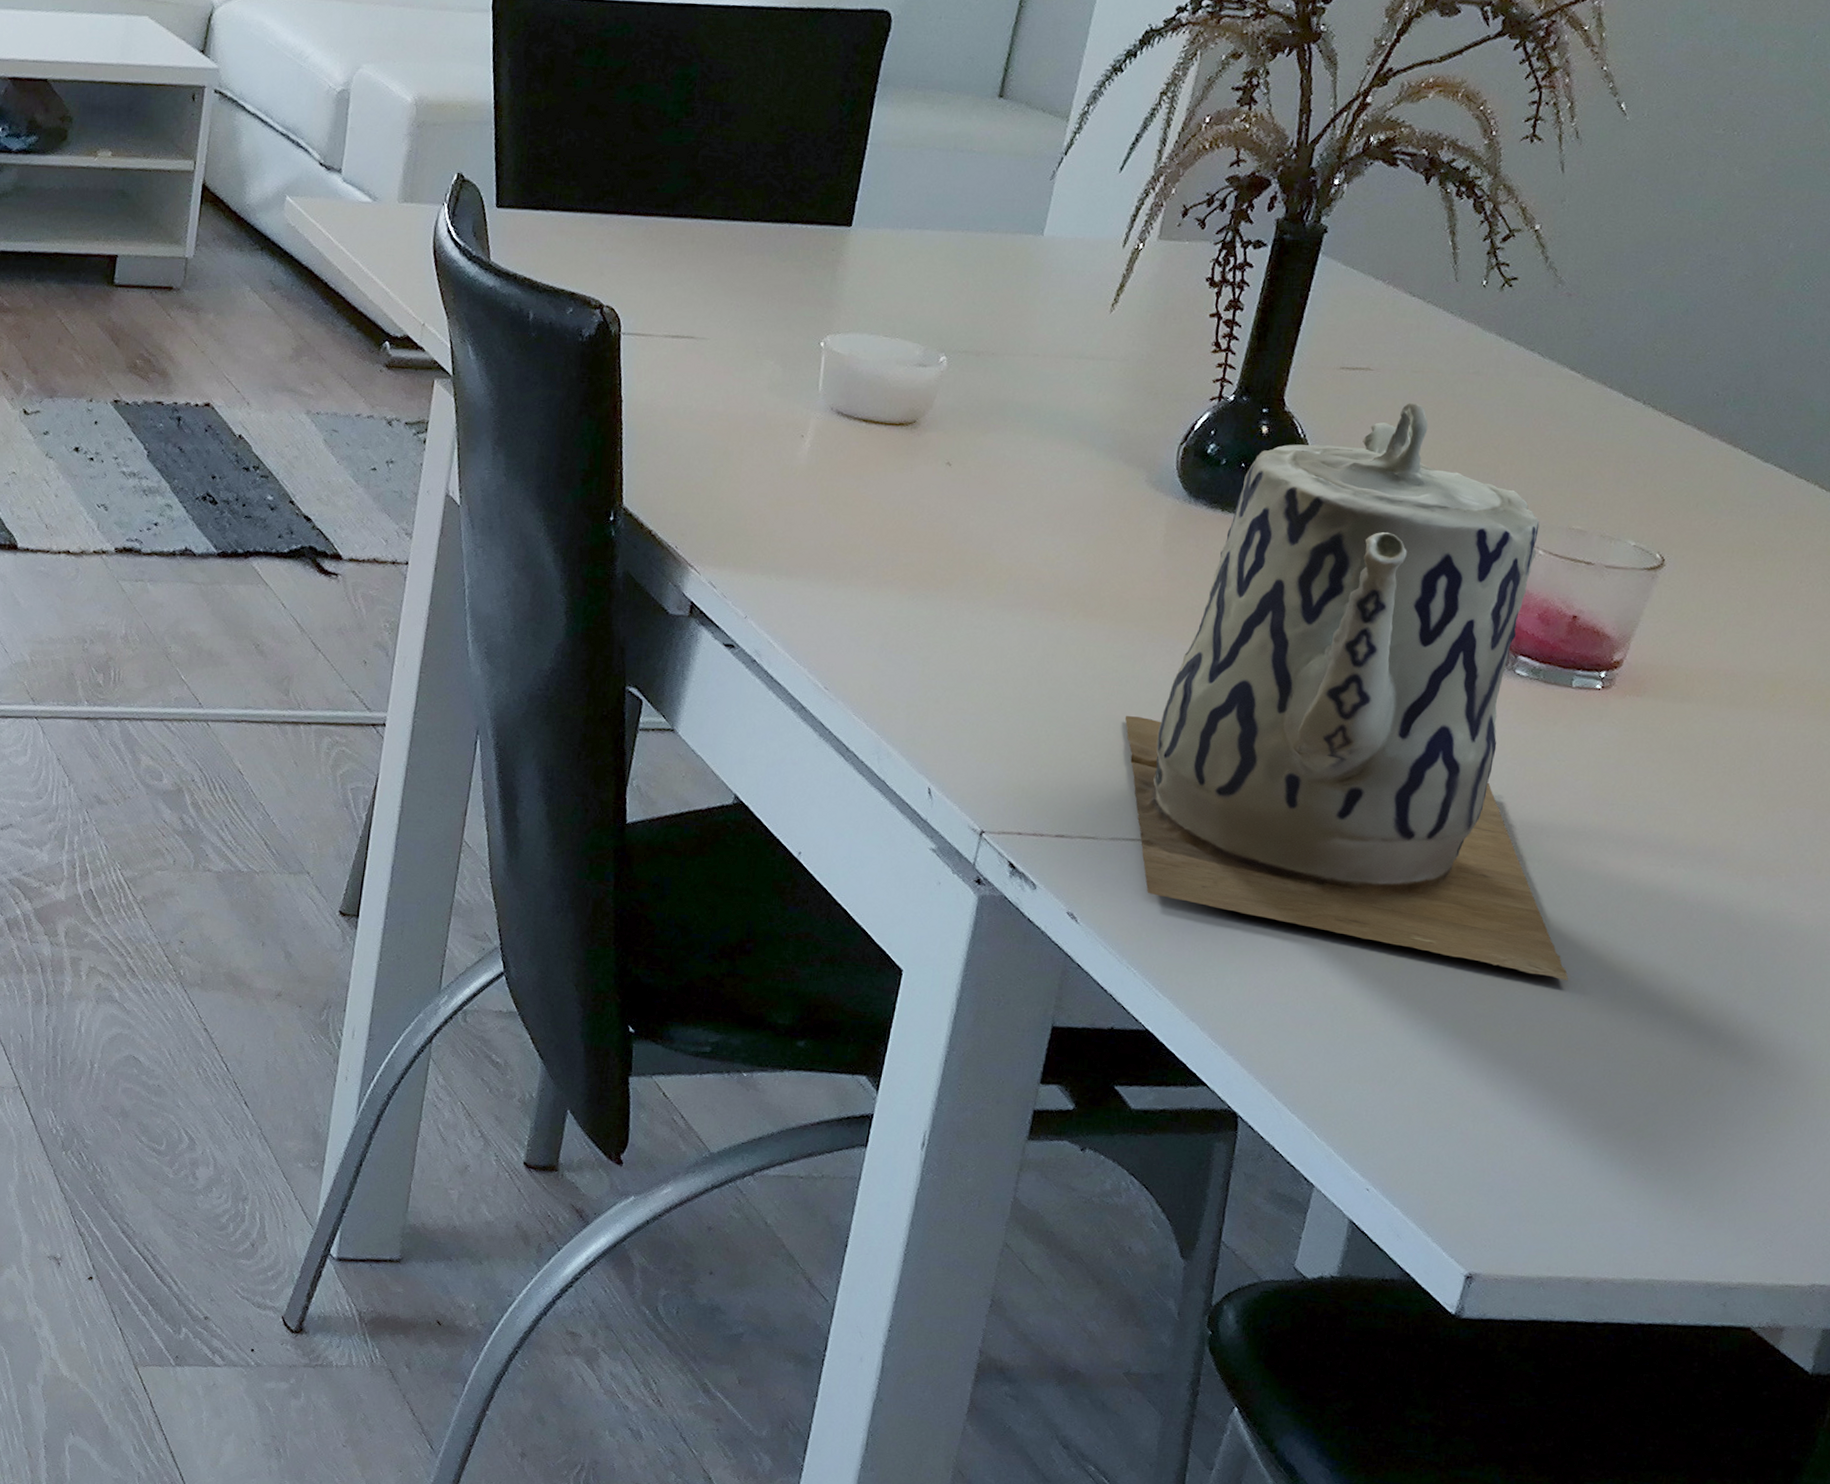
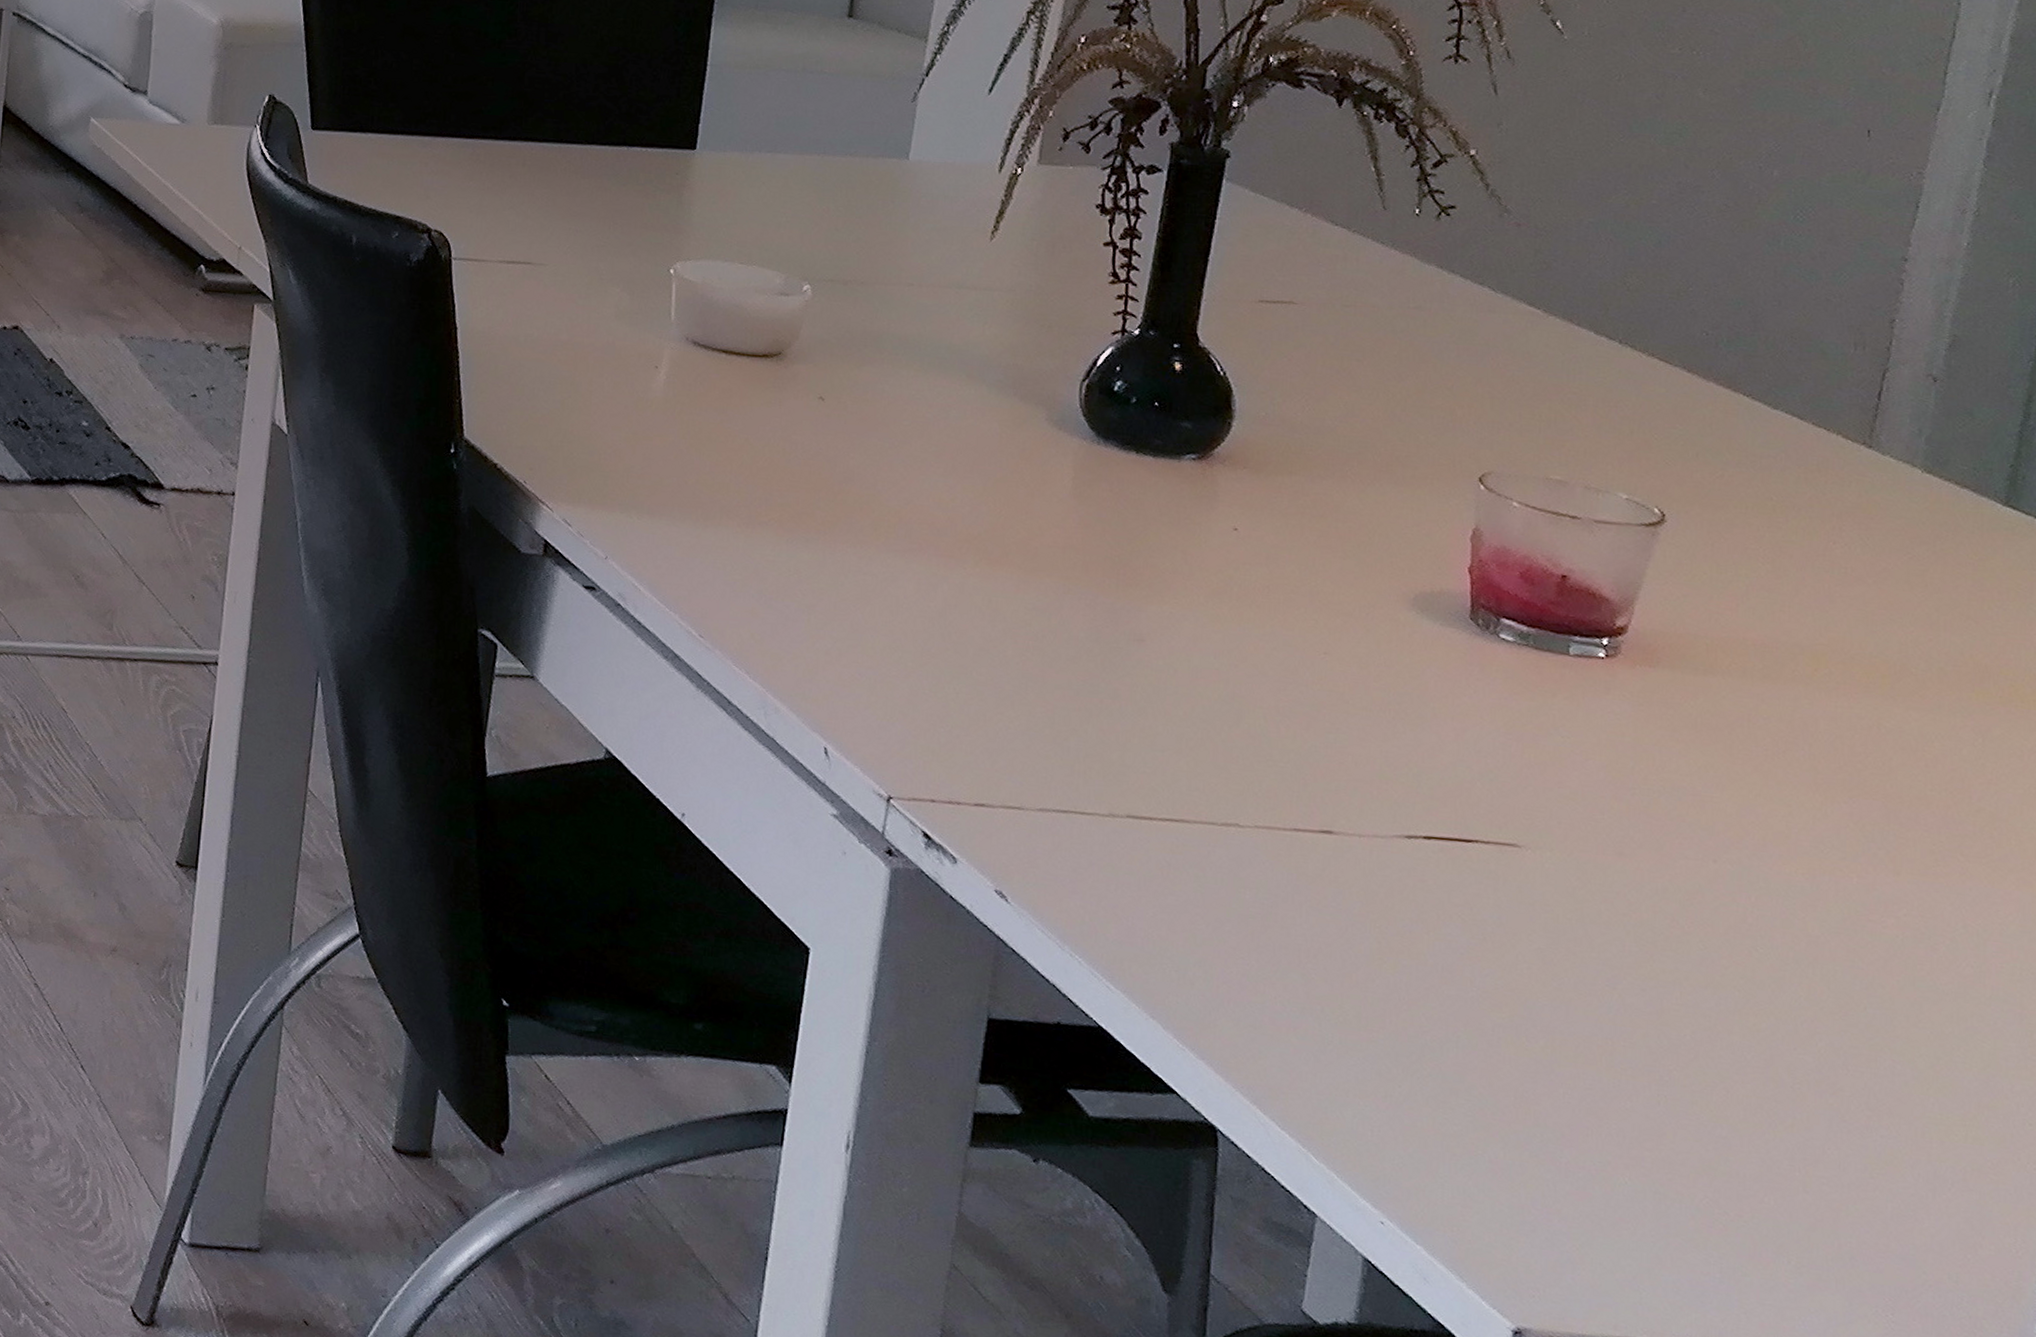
teapot: present [1124,402,1569,981] -> none [1044,339,1602,990]

